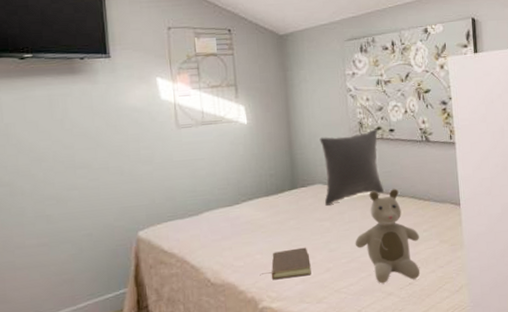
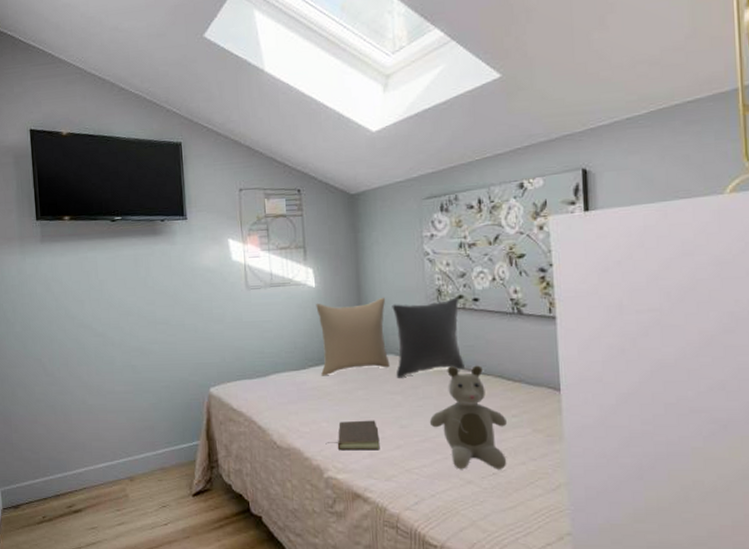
pillow: none [248,131,319,210] -> present [316,297,390,376]

